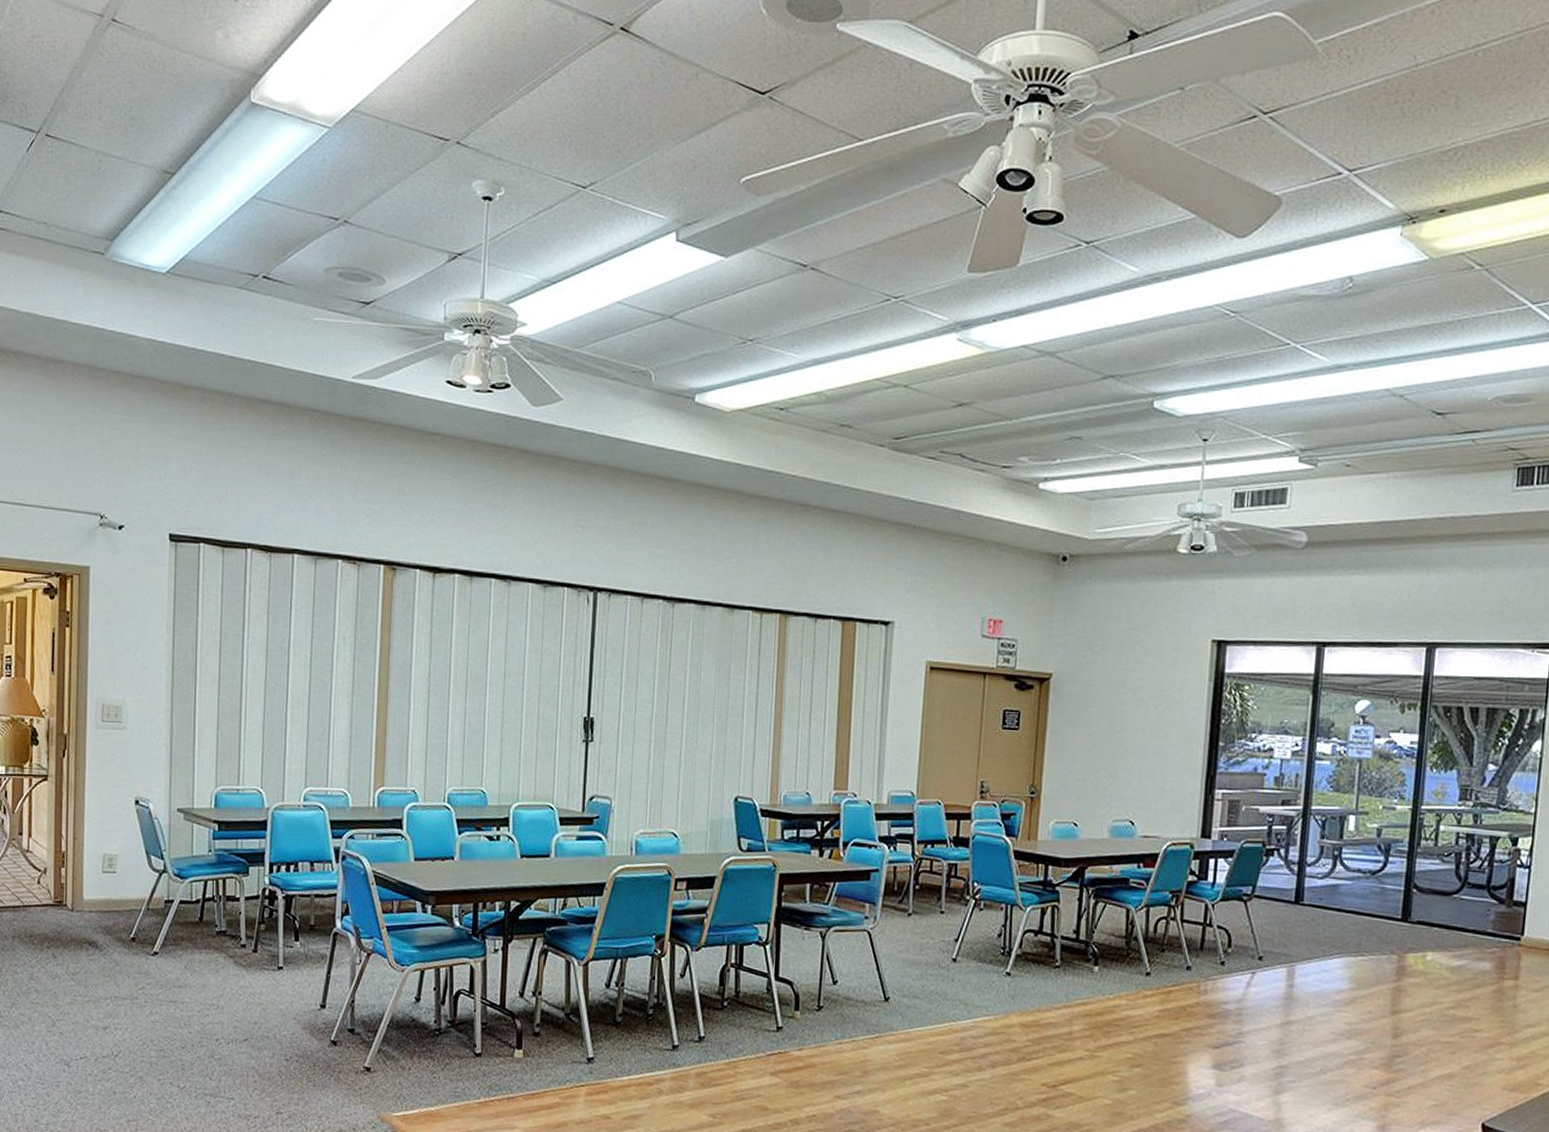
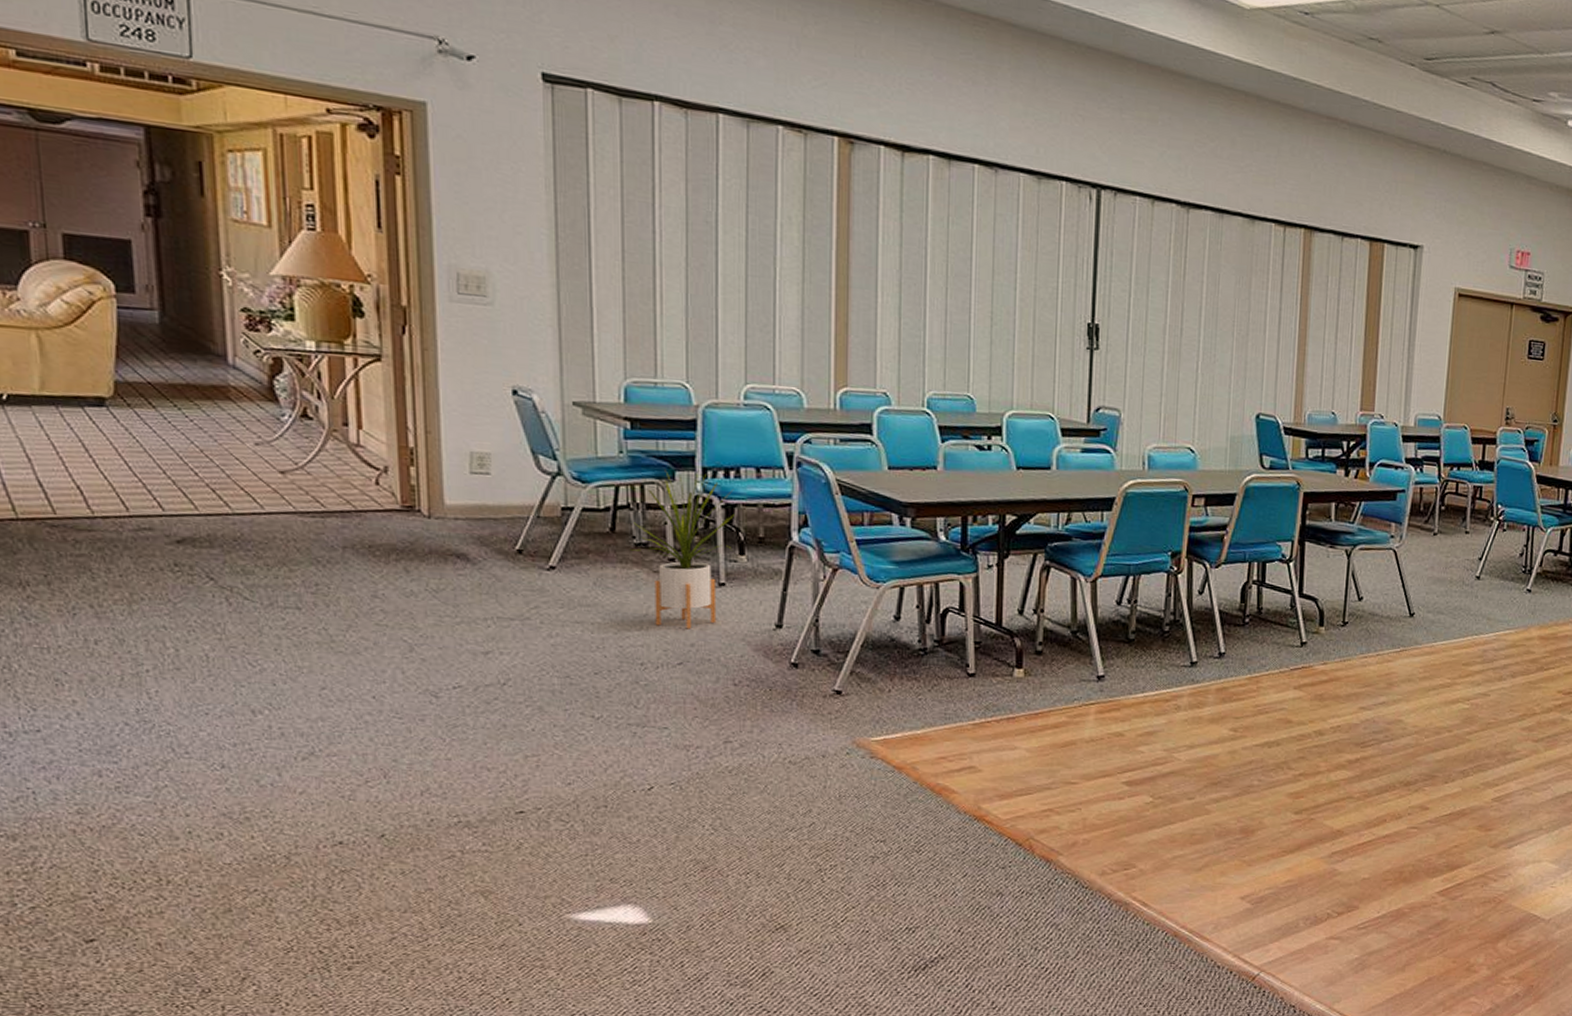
house plant: none [213,864,293,1009] -> present [630,468,736,629]

